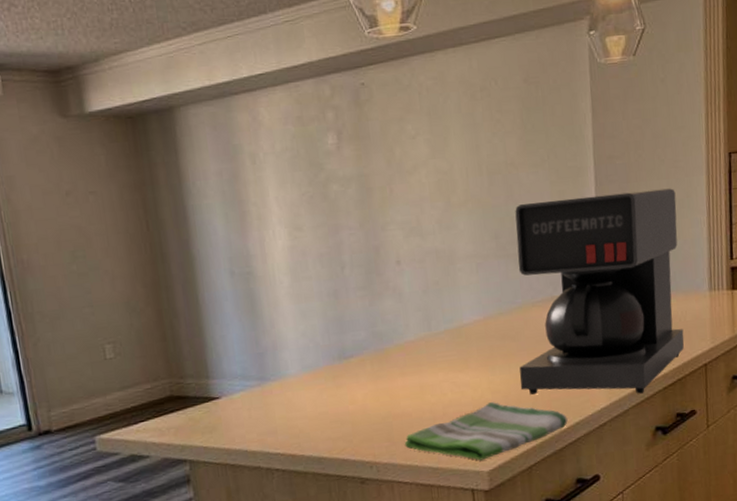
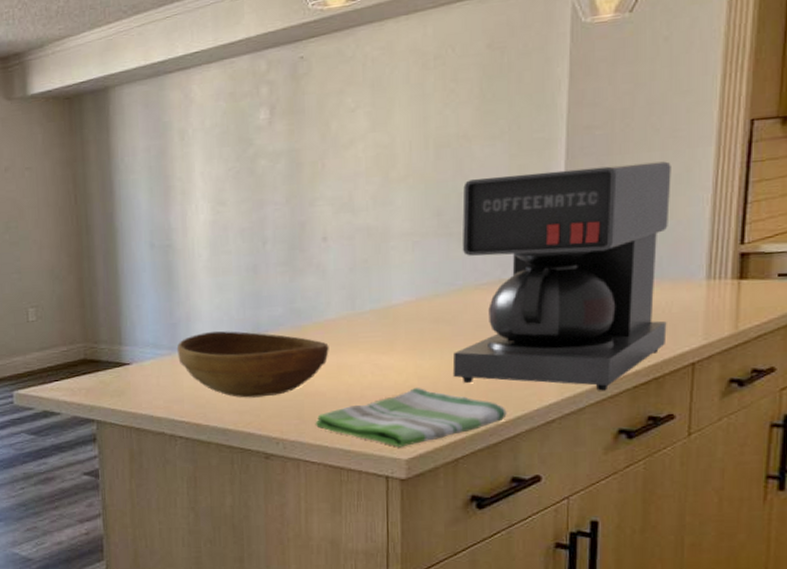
bowl: none [265,357,412,425] -> present [176,331,329,398]

